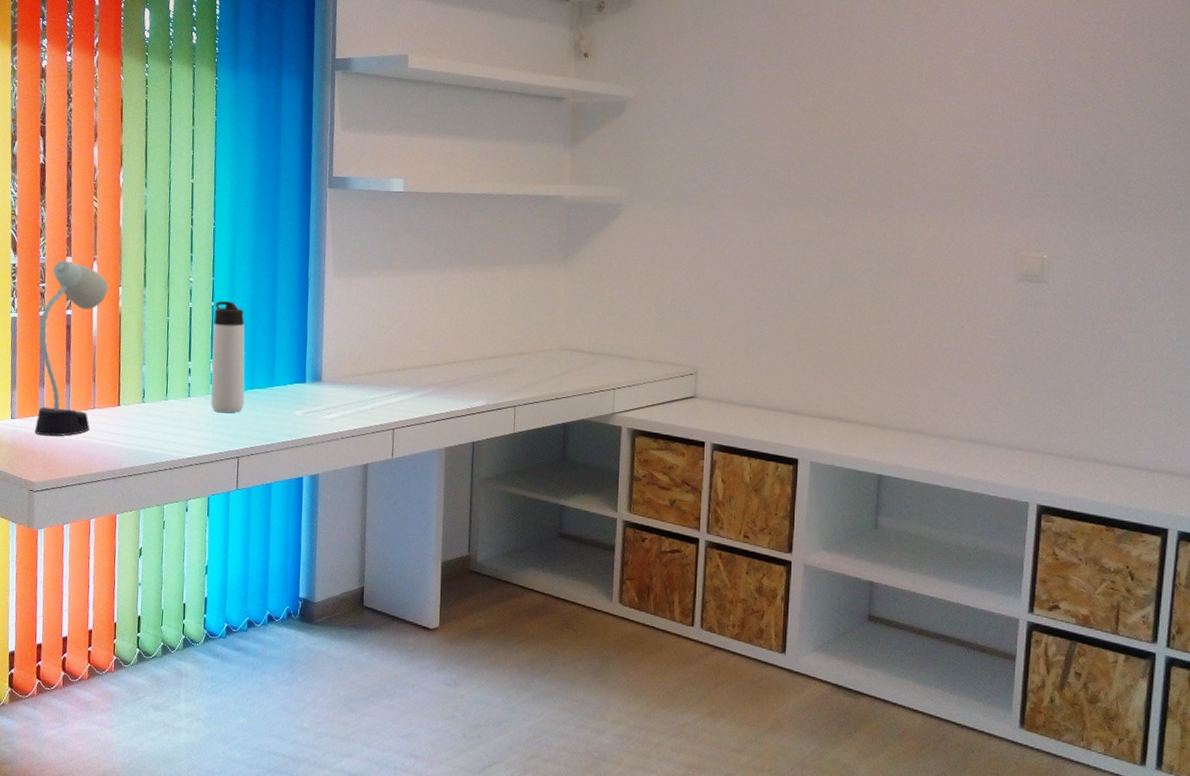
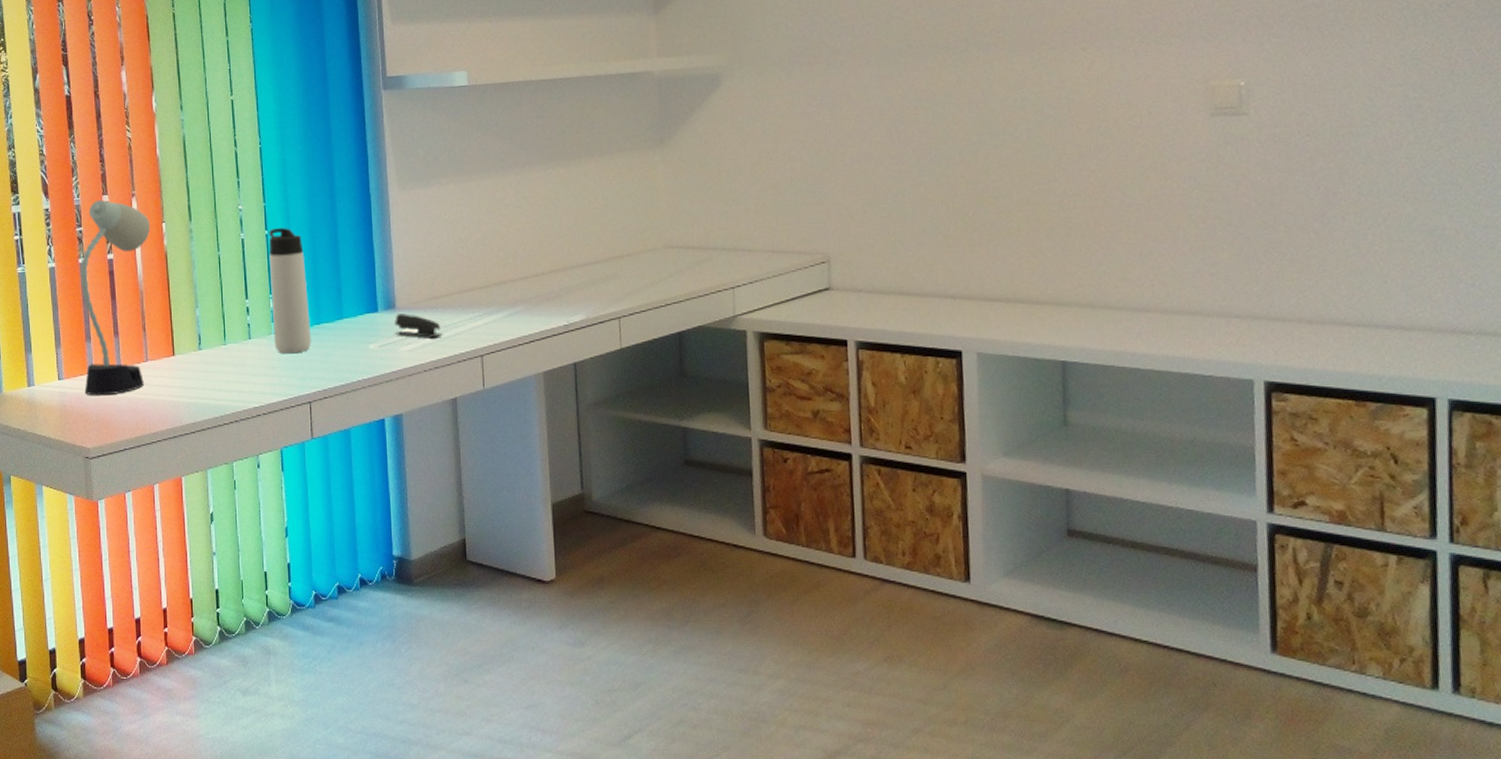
stapler: none [319,386,361,410] -> present [395,314,443,337]

